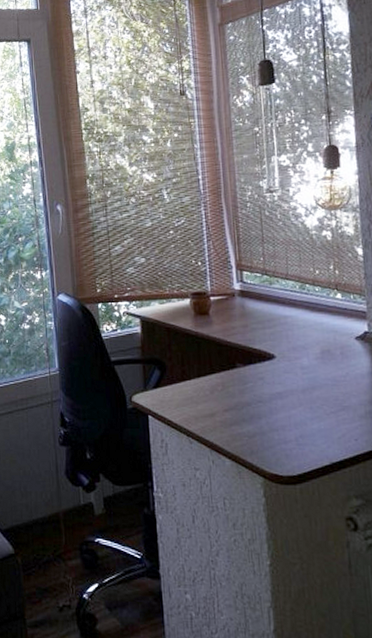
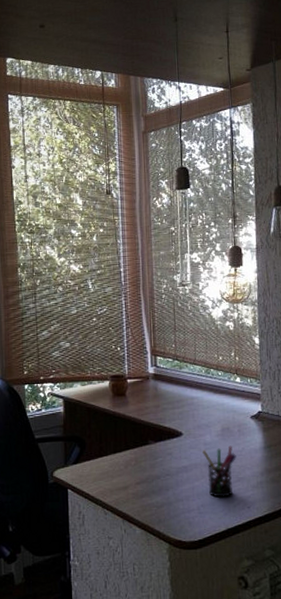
pen holder: none [299,370,340,428] -> present [202,445,236,498]

